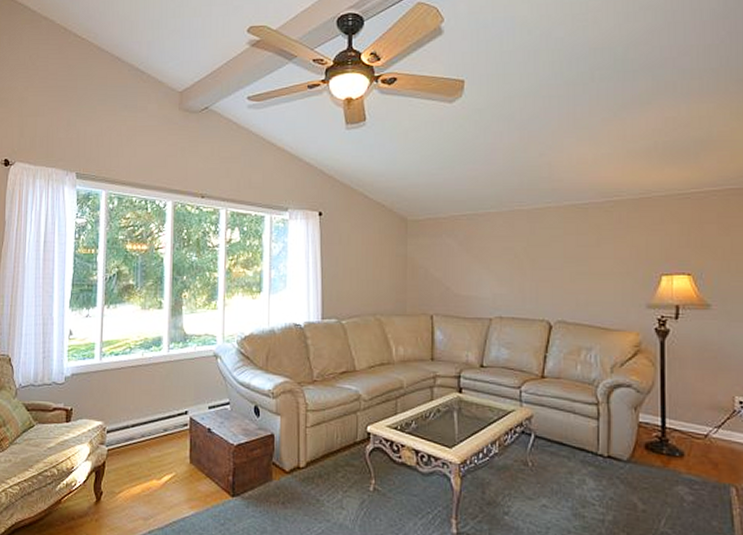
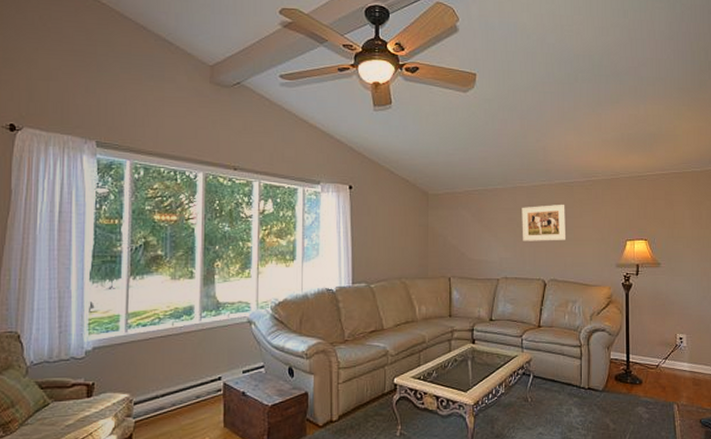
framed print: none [520,231,579,275] -> present [522,205,567,241]

